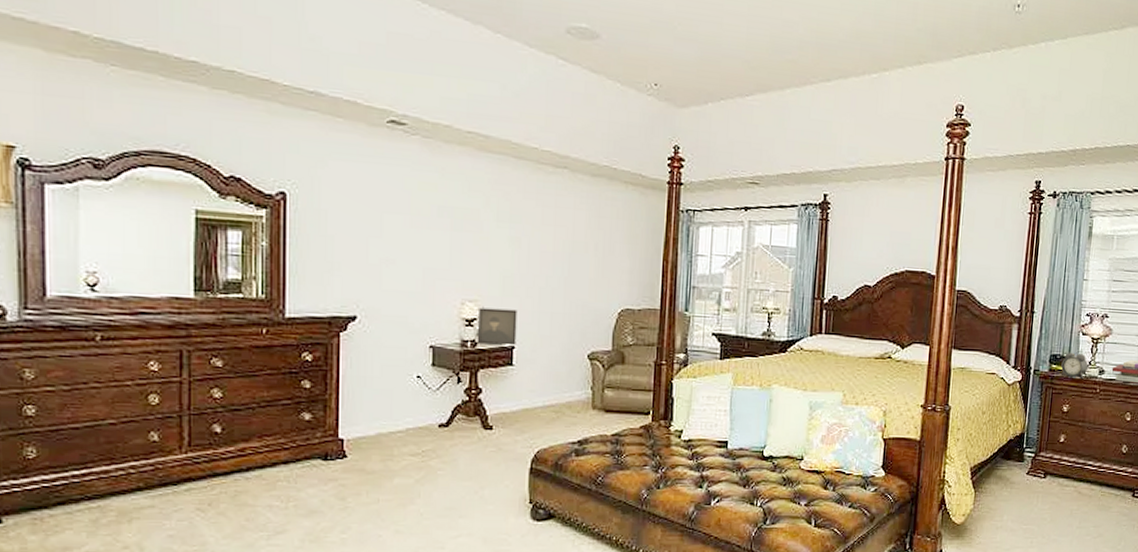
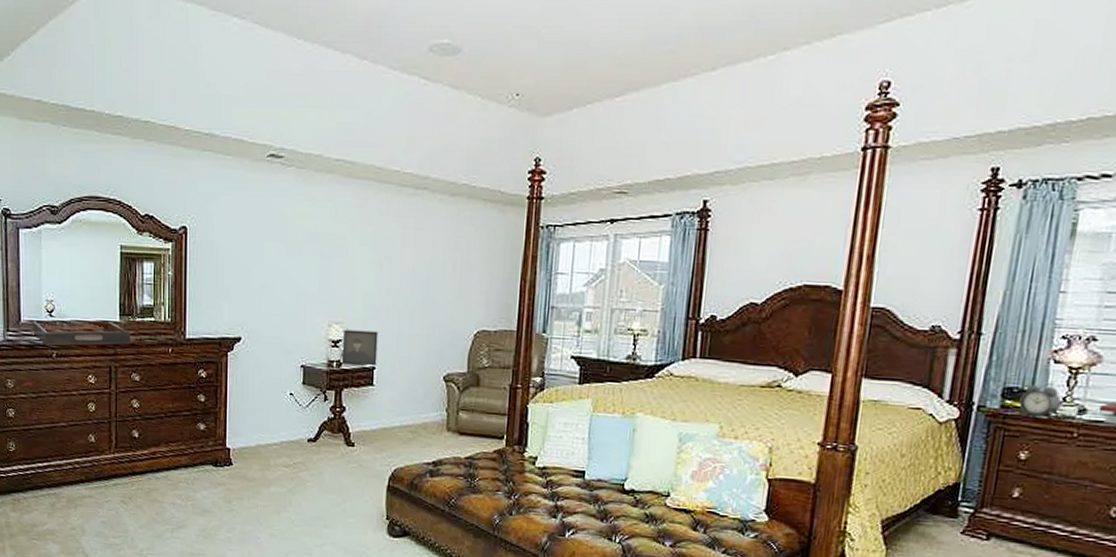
serving tray: none [63,295,211,328] -> present [32,319,131,347]

